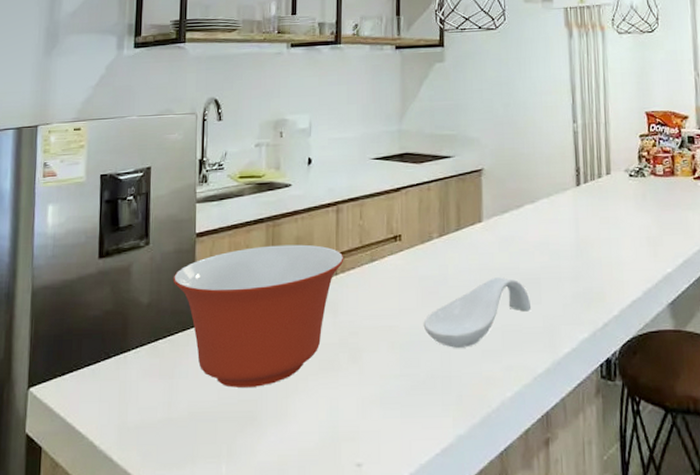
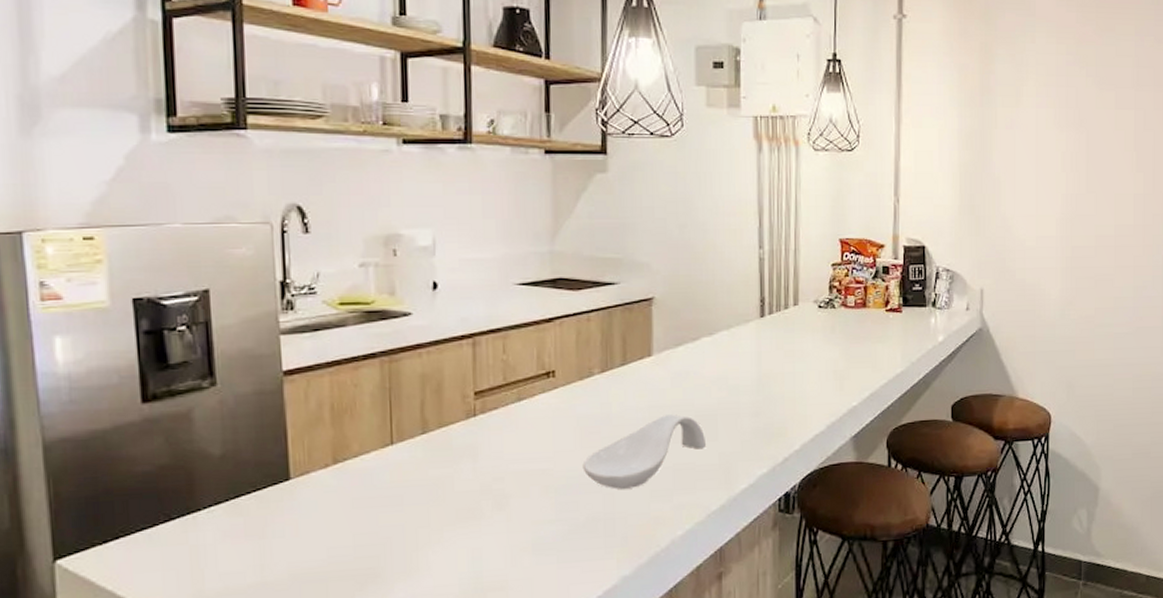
mixing bowl: present [173,244,344,388] -> none [254,382,484,544]

